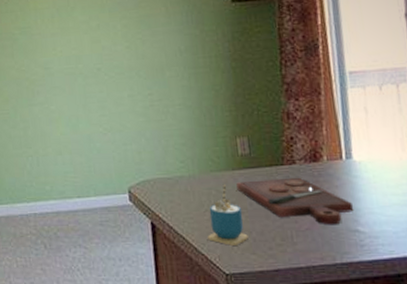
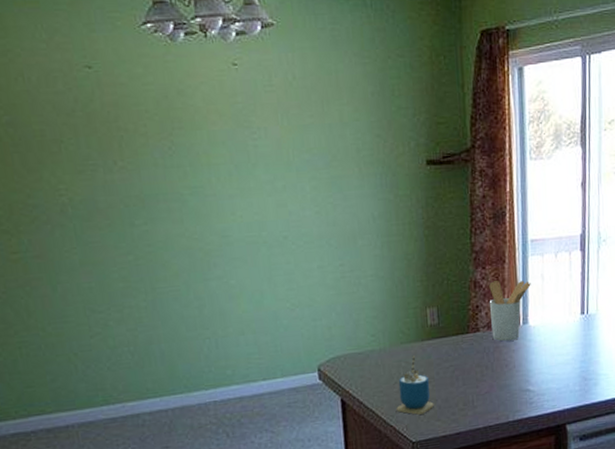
cutting board: present [236,177,354,225] -> none [425,344,527,387]
utensil holder: none [304,112,353,176] -> present [489,281,531,342]

